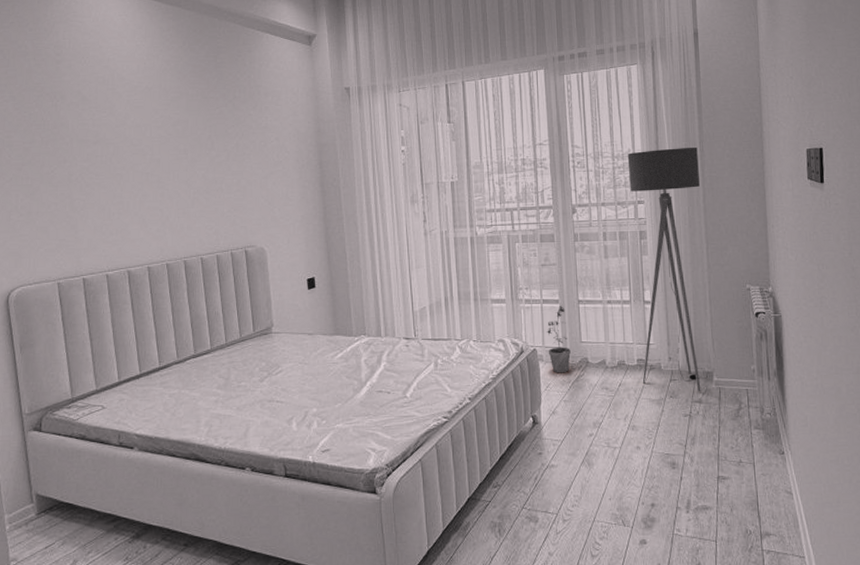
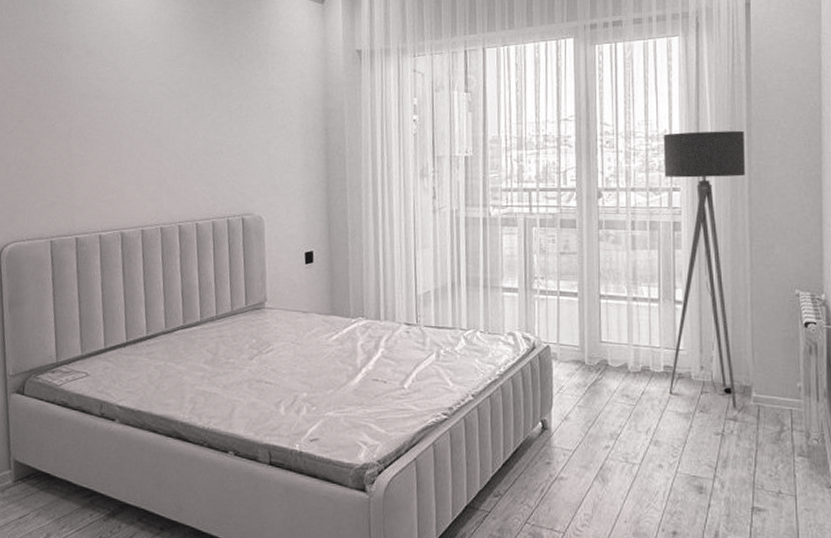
potted plant: present [546,306,571,373] -> none [562,300,588,375]

